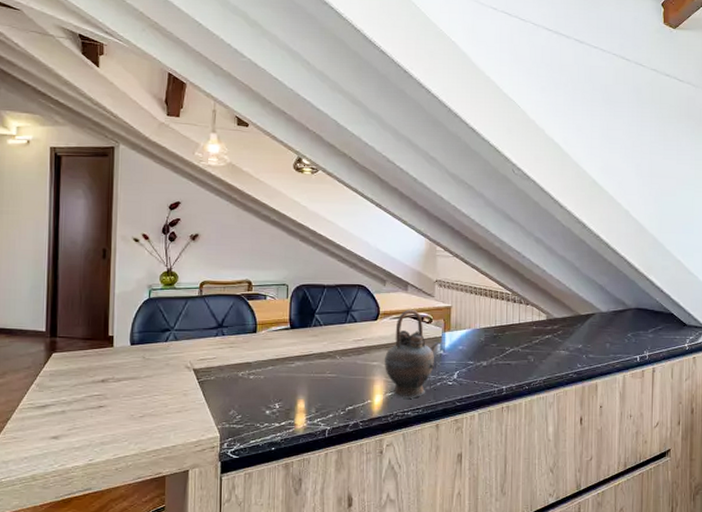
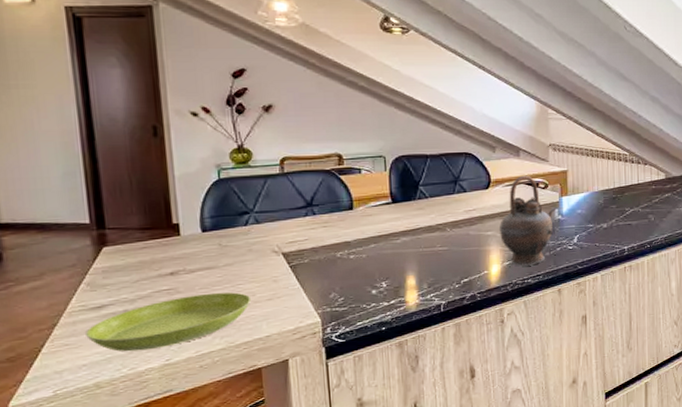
saucer: none [30,401,164,449] -> present [86,292,252,352]

